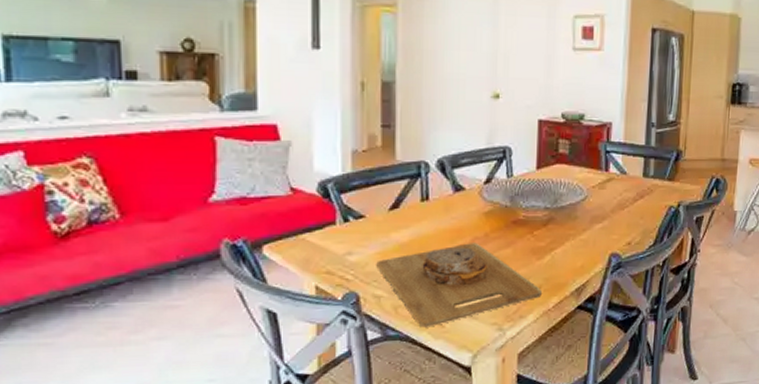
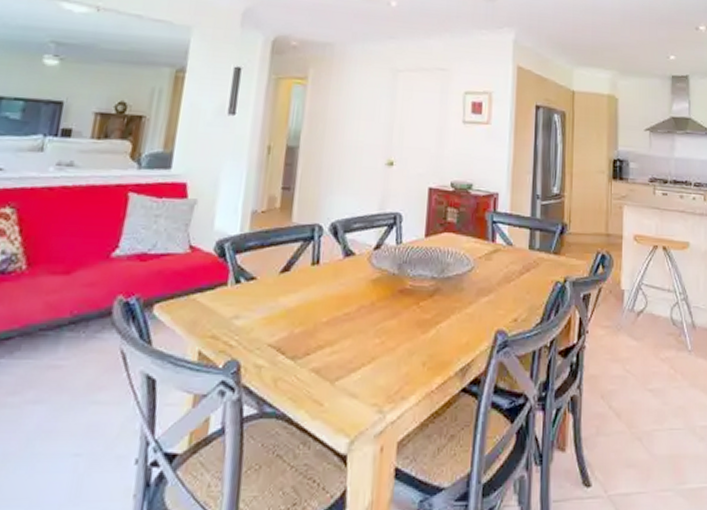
cutting board: present [376,243,542,328] -> none [261,311,425,405]

